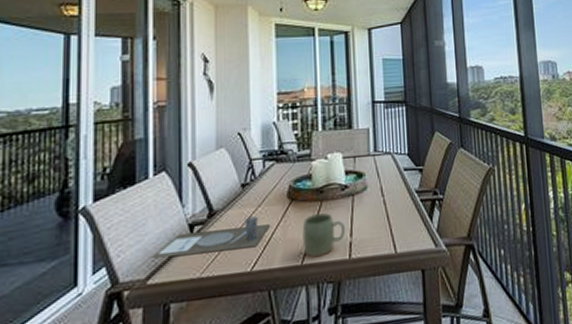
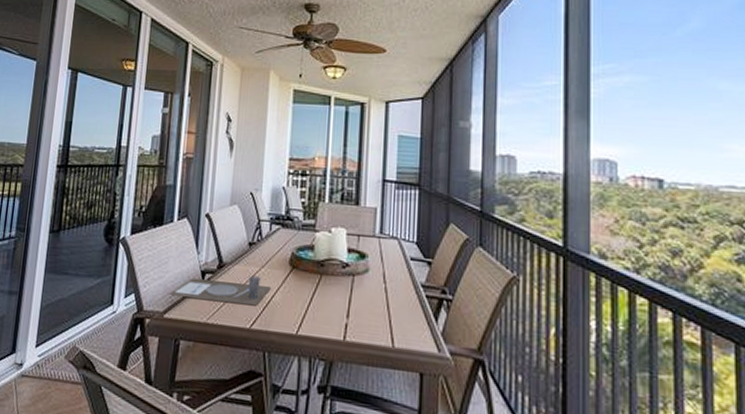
mug: present [302,213,346,258] -> none [299,286,343,331]

